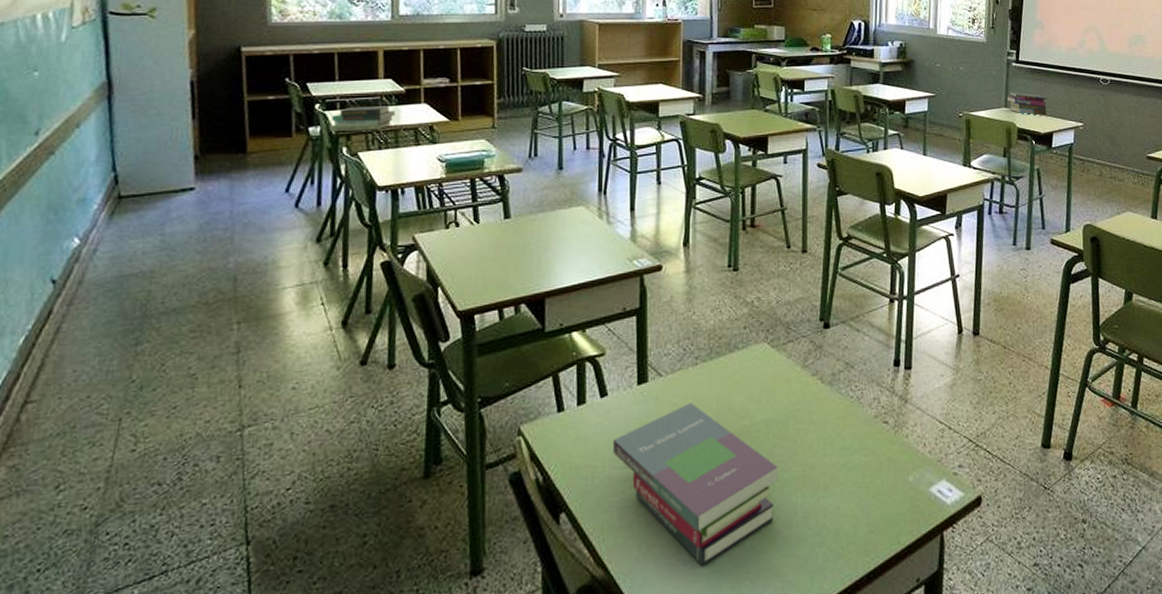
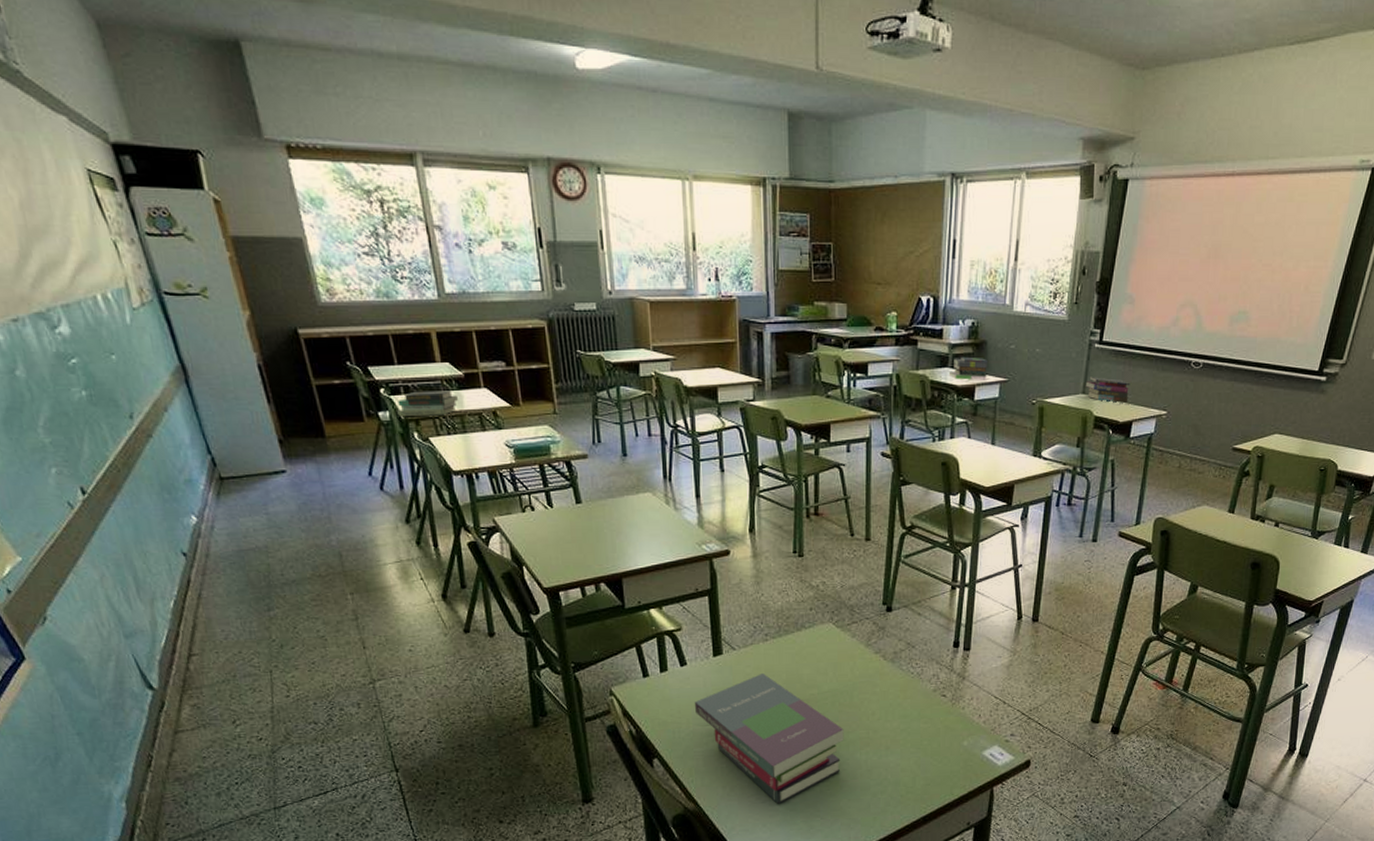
books: none [880,74,916,95] -> present [948,356,987,380]

